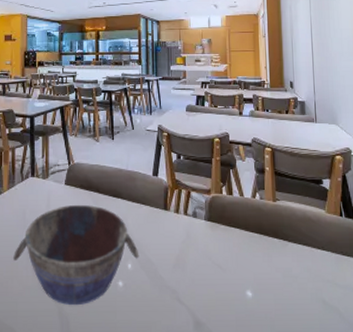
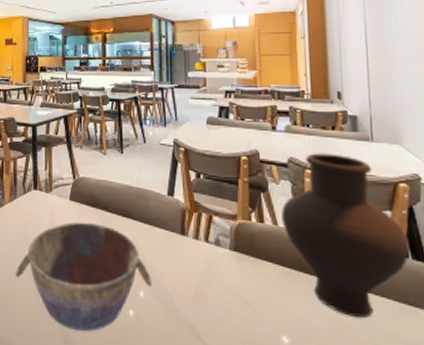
vase: none [246,133,344,270] -> present [281,153,411,319]

